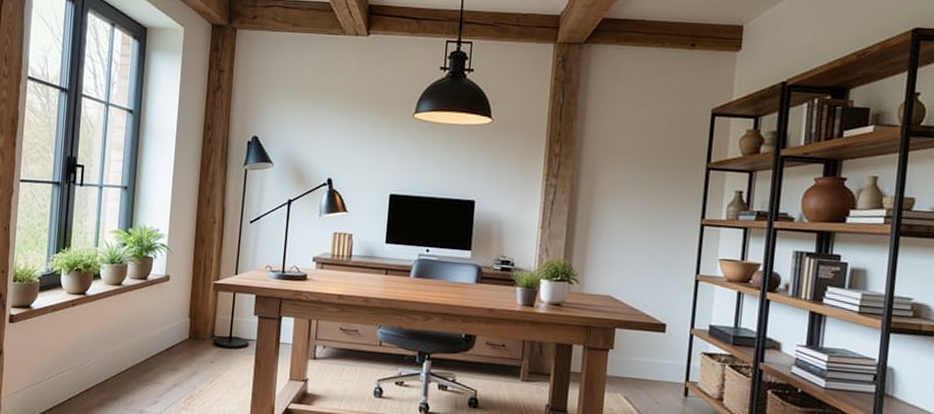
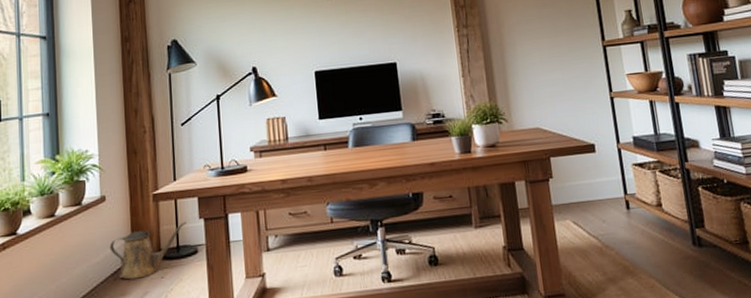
watering can: none [167,314,242,359] -> present [109,222,187,280]

